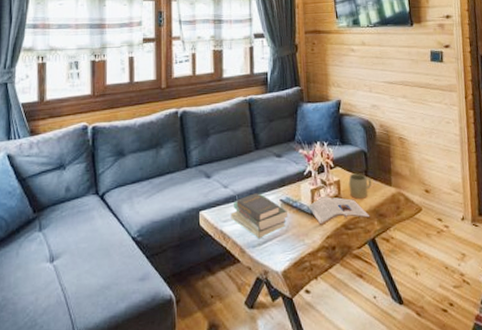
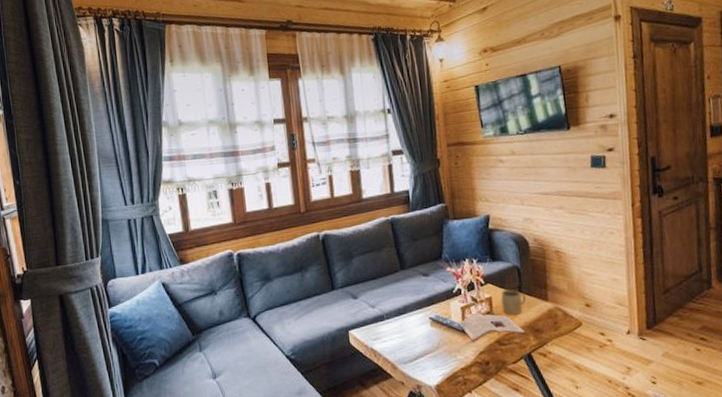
books: present [230,193,287,239] -> none [380,312,438,356]

